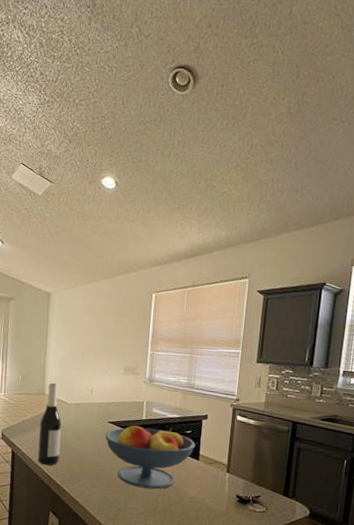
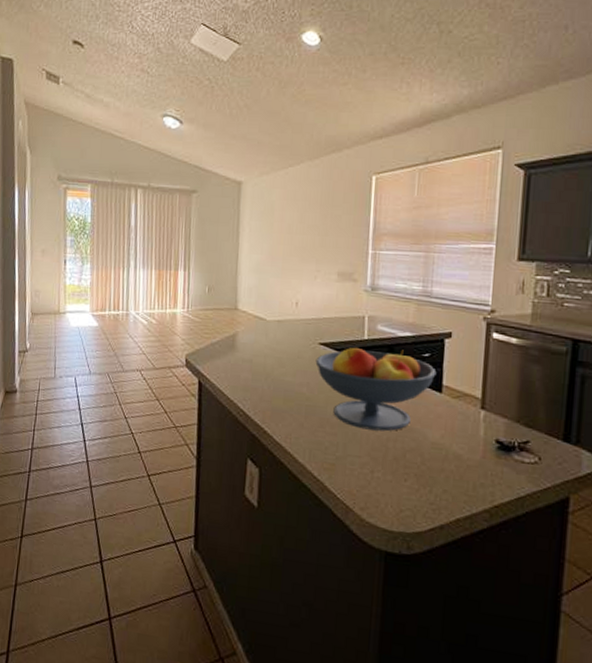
wine bottle: present [37,382,62,465] -> none [230,294,259,400]

